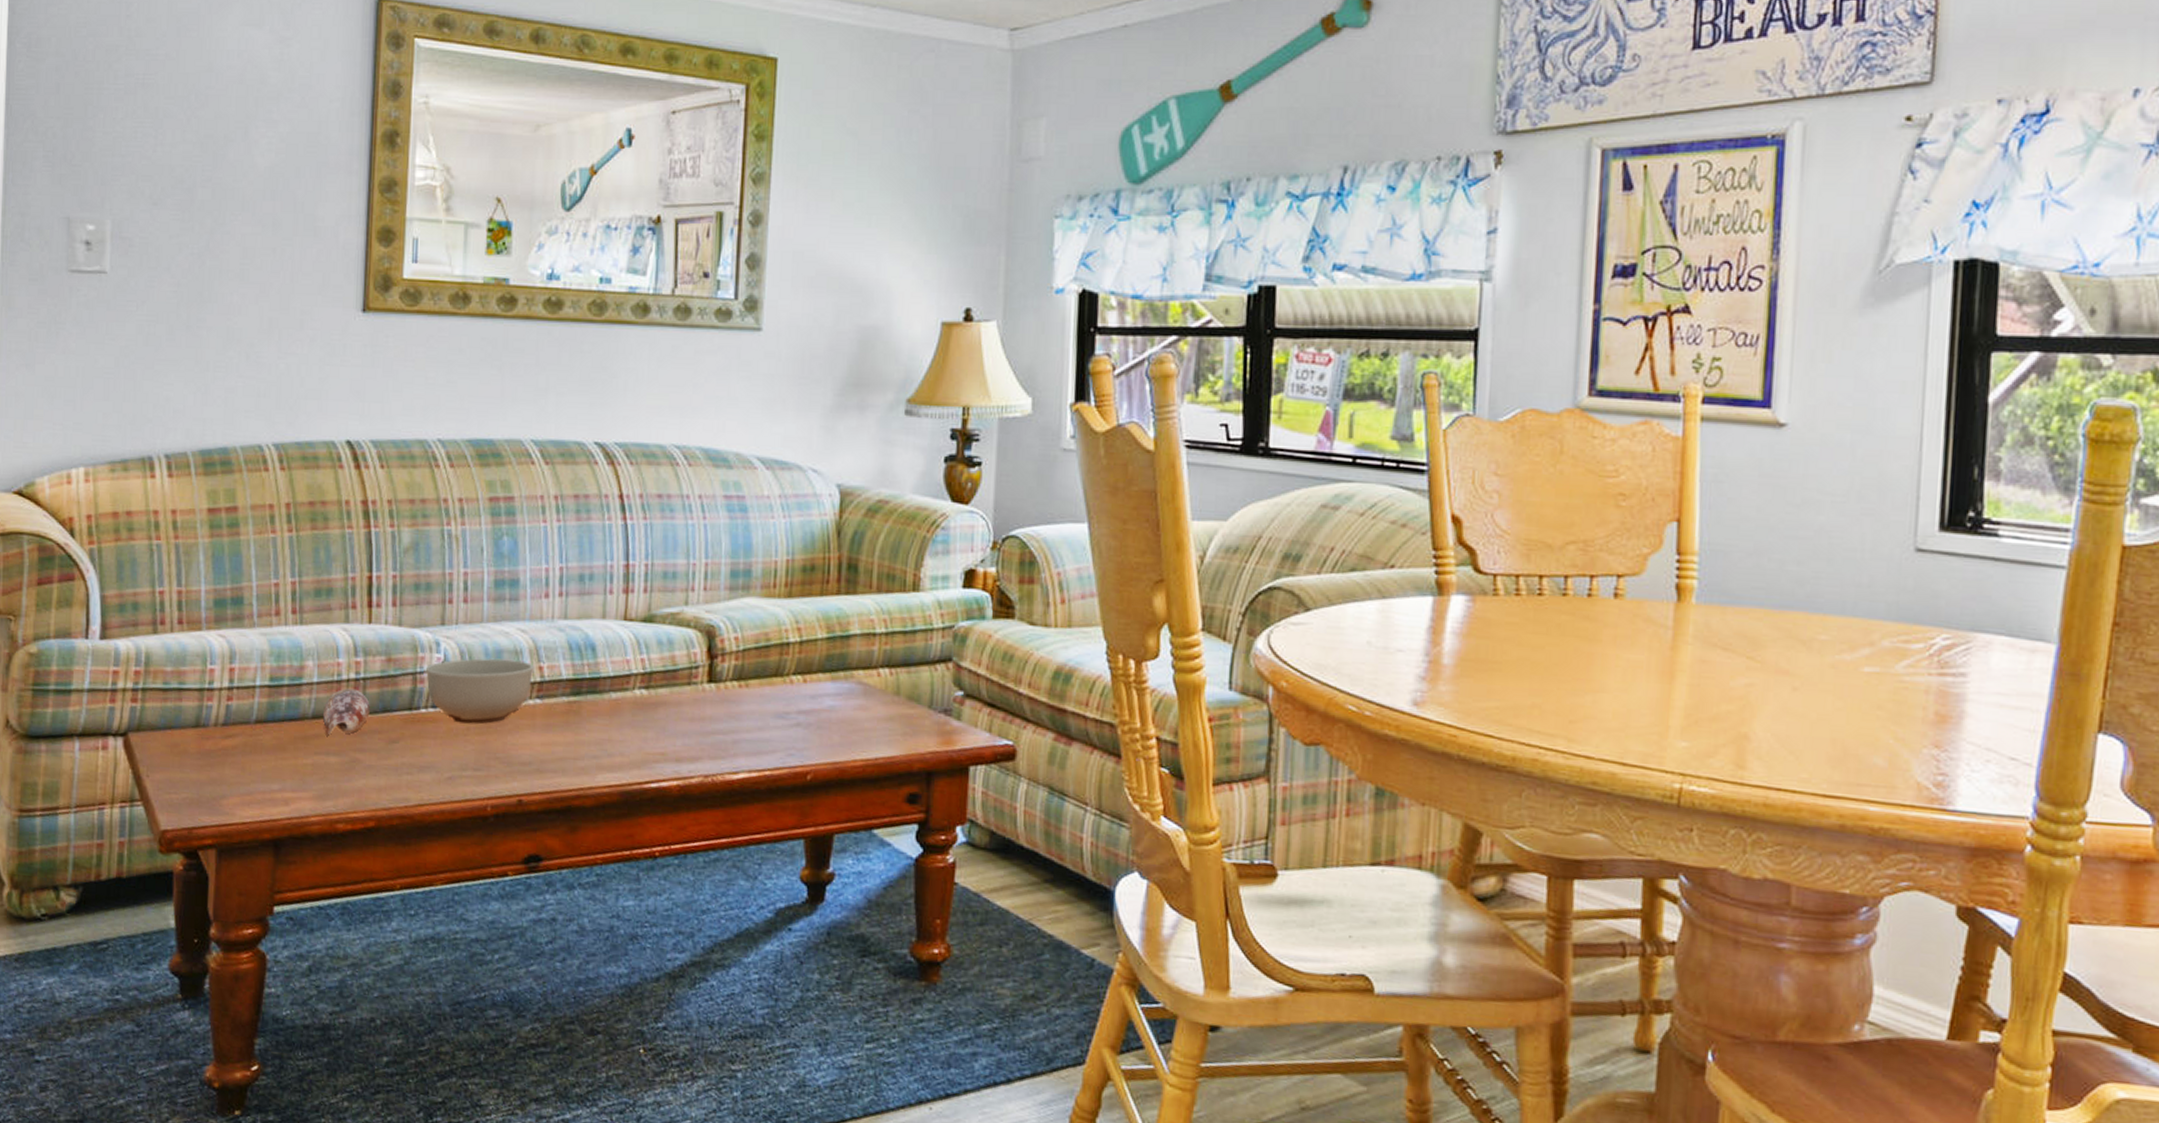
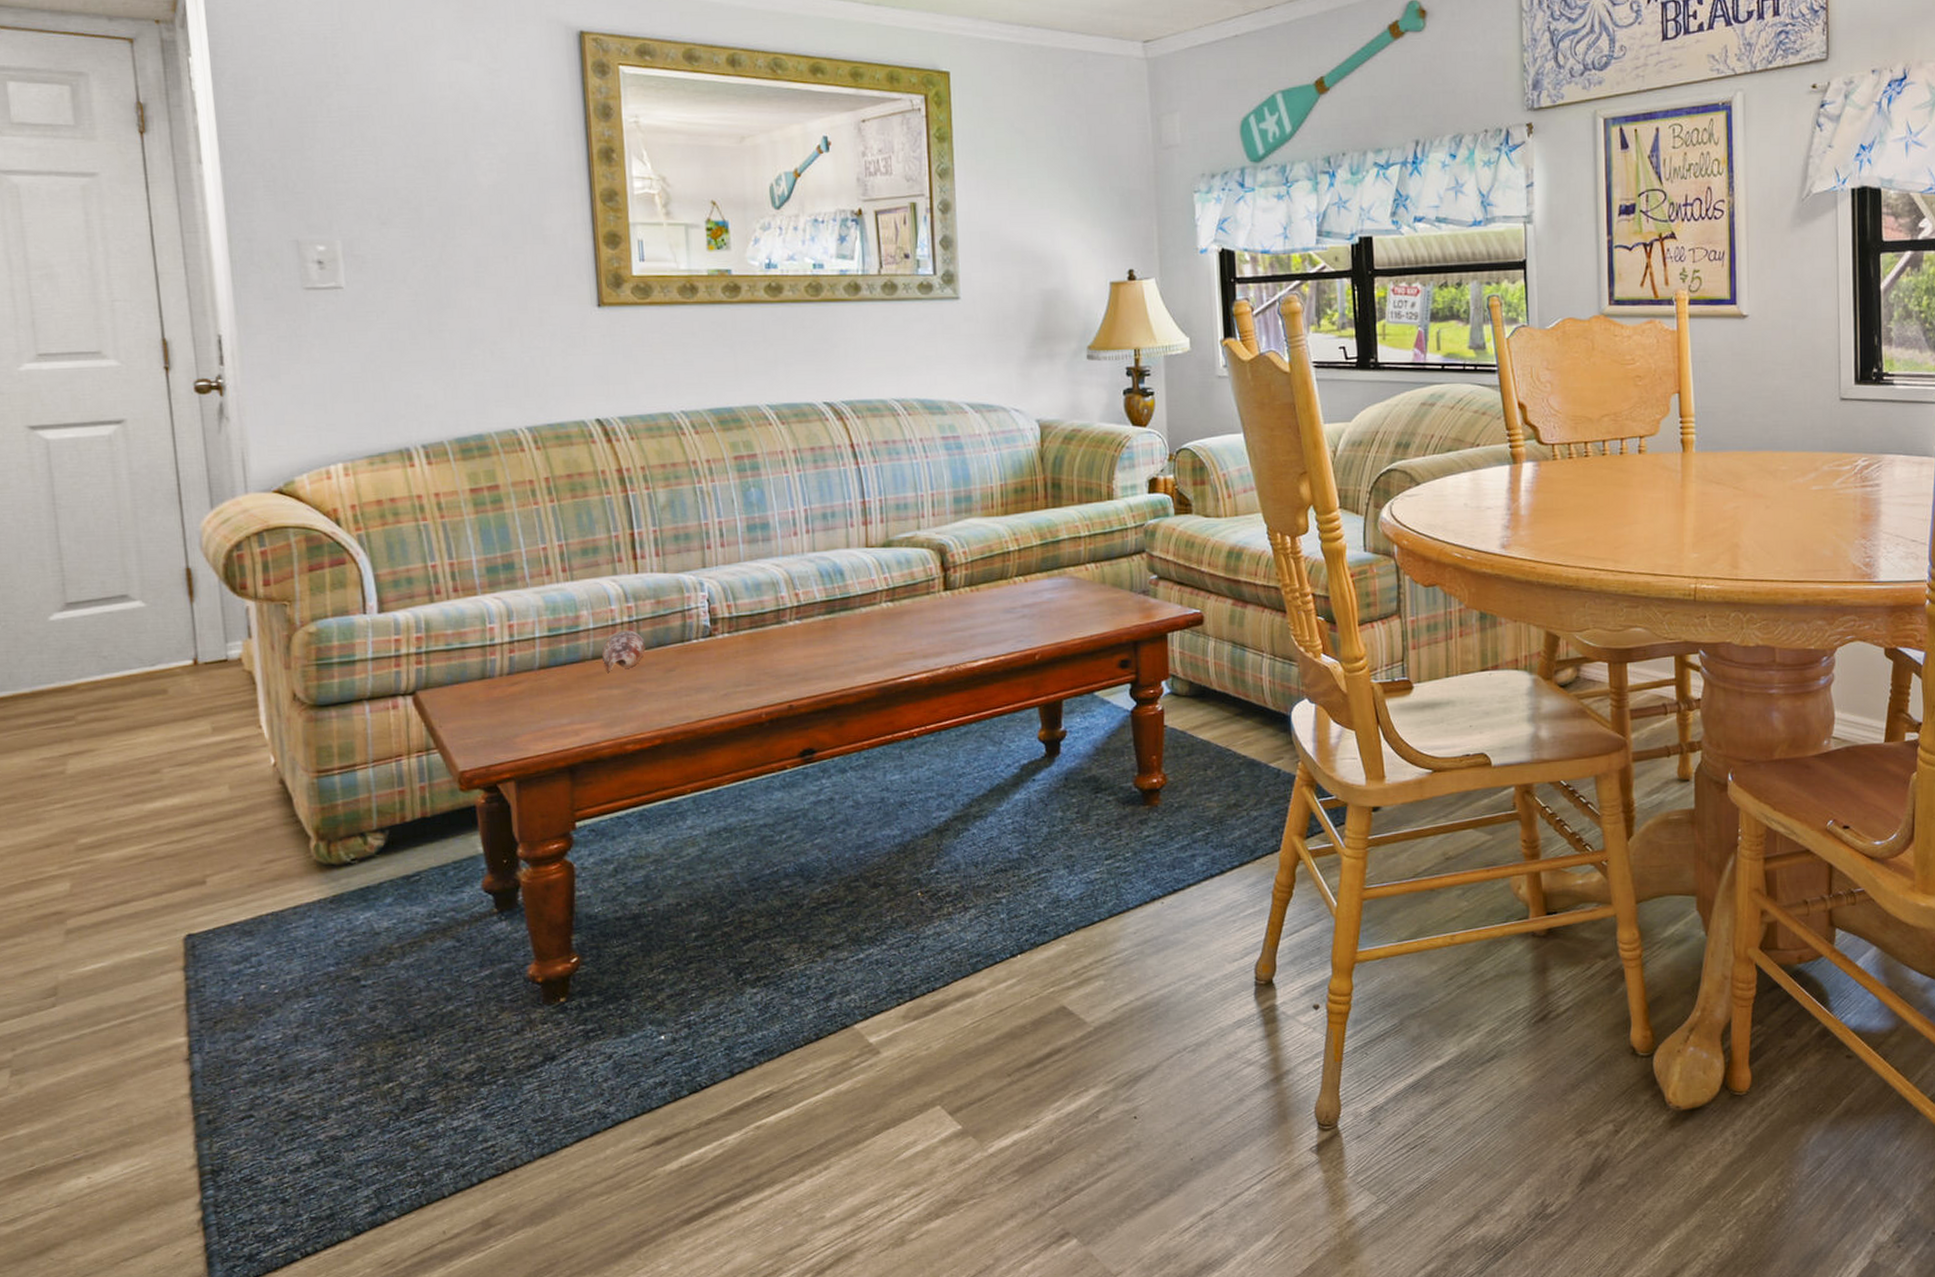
bowl: present [425,658,533,725] -> none [692,590,790,648]

